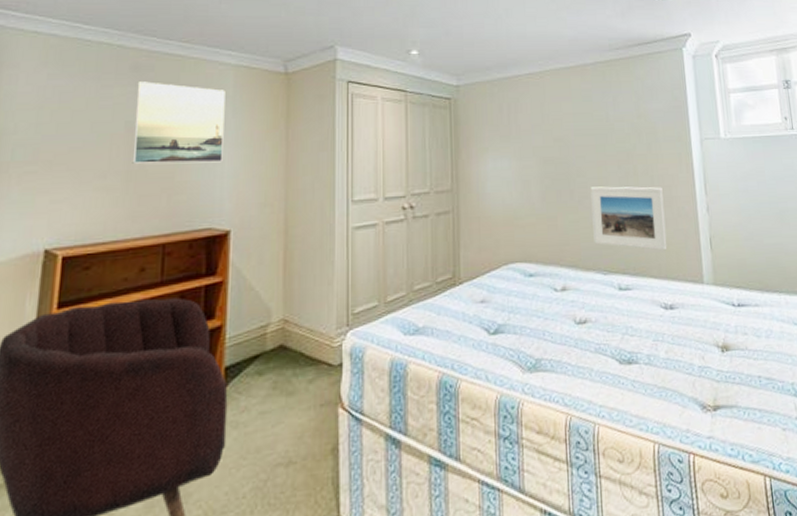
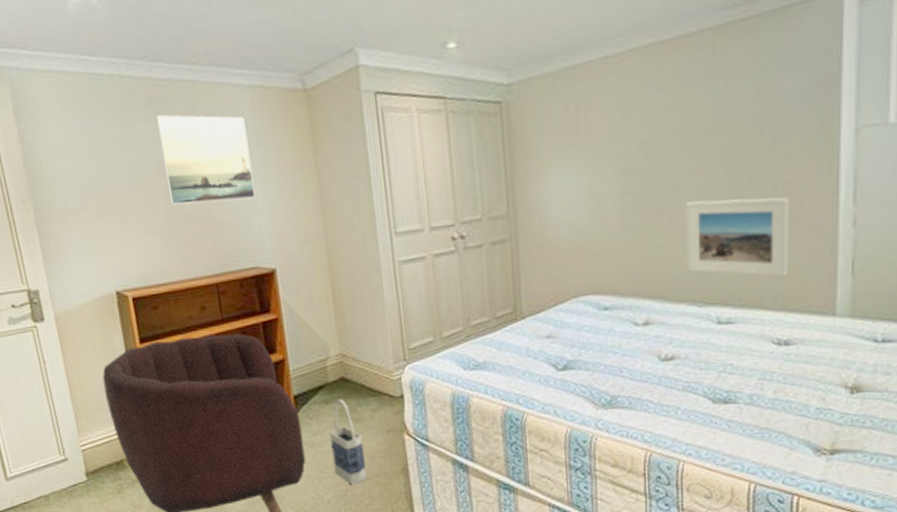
bag: none [257,370,293,473] -> present [329,399,367,486]

